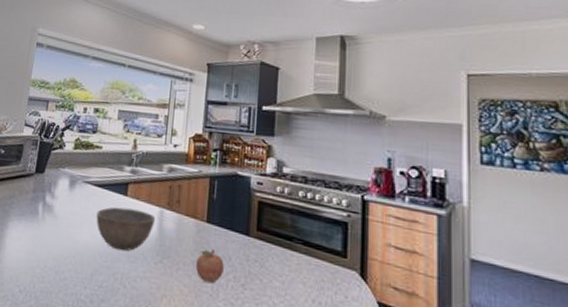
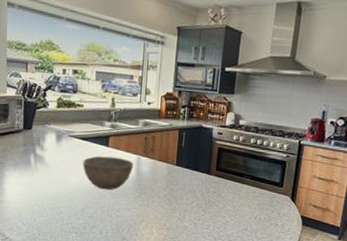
fruit: present [195,249,224,284] -> none [167,185,190,210]

